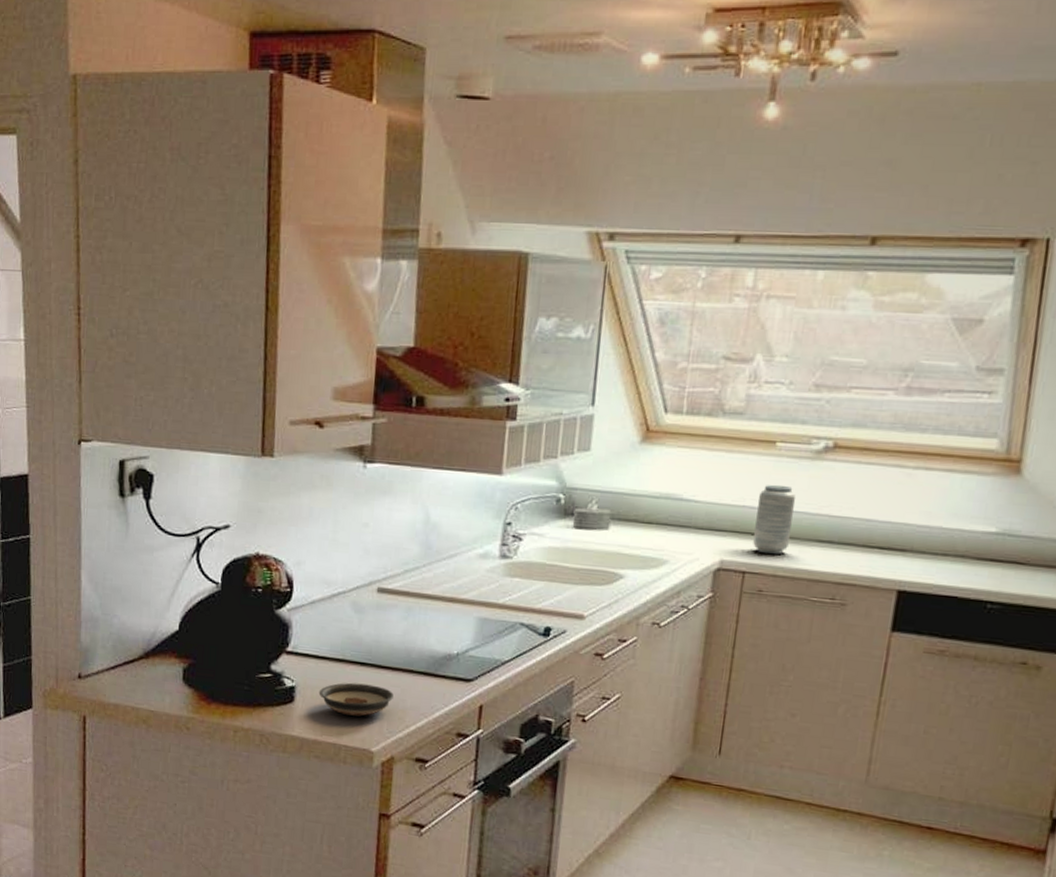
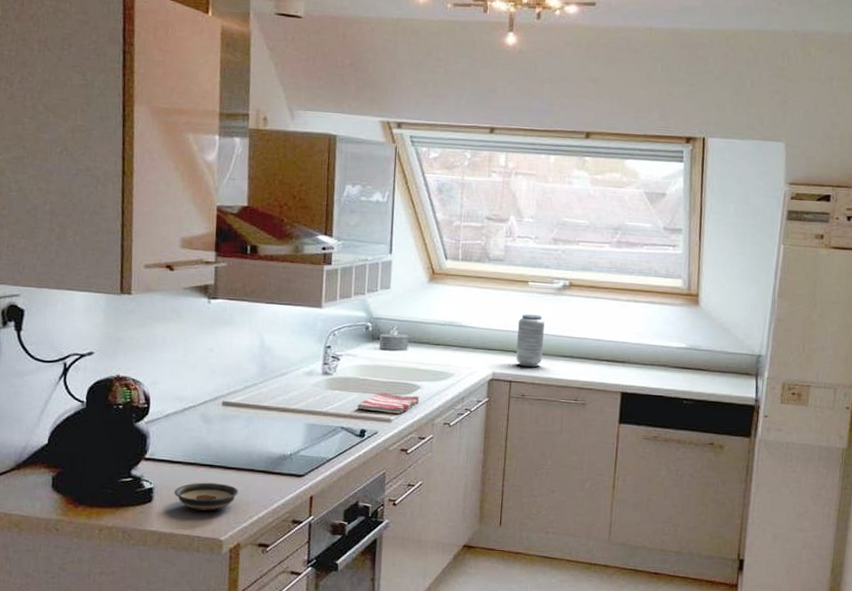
dish towel: none [541,581,622,610] -> present [356,392,420,415]

